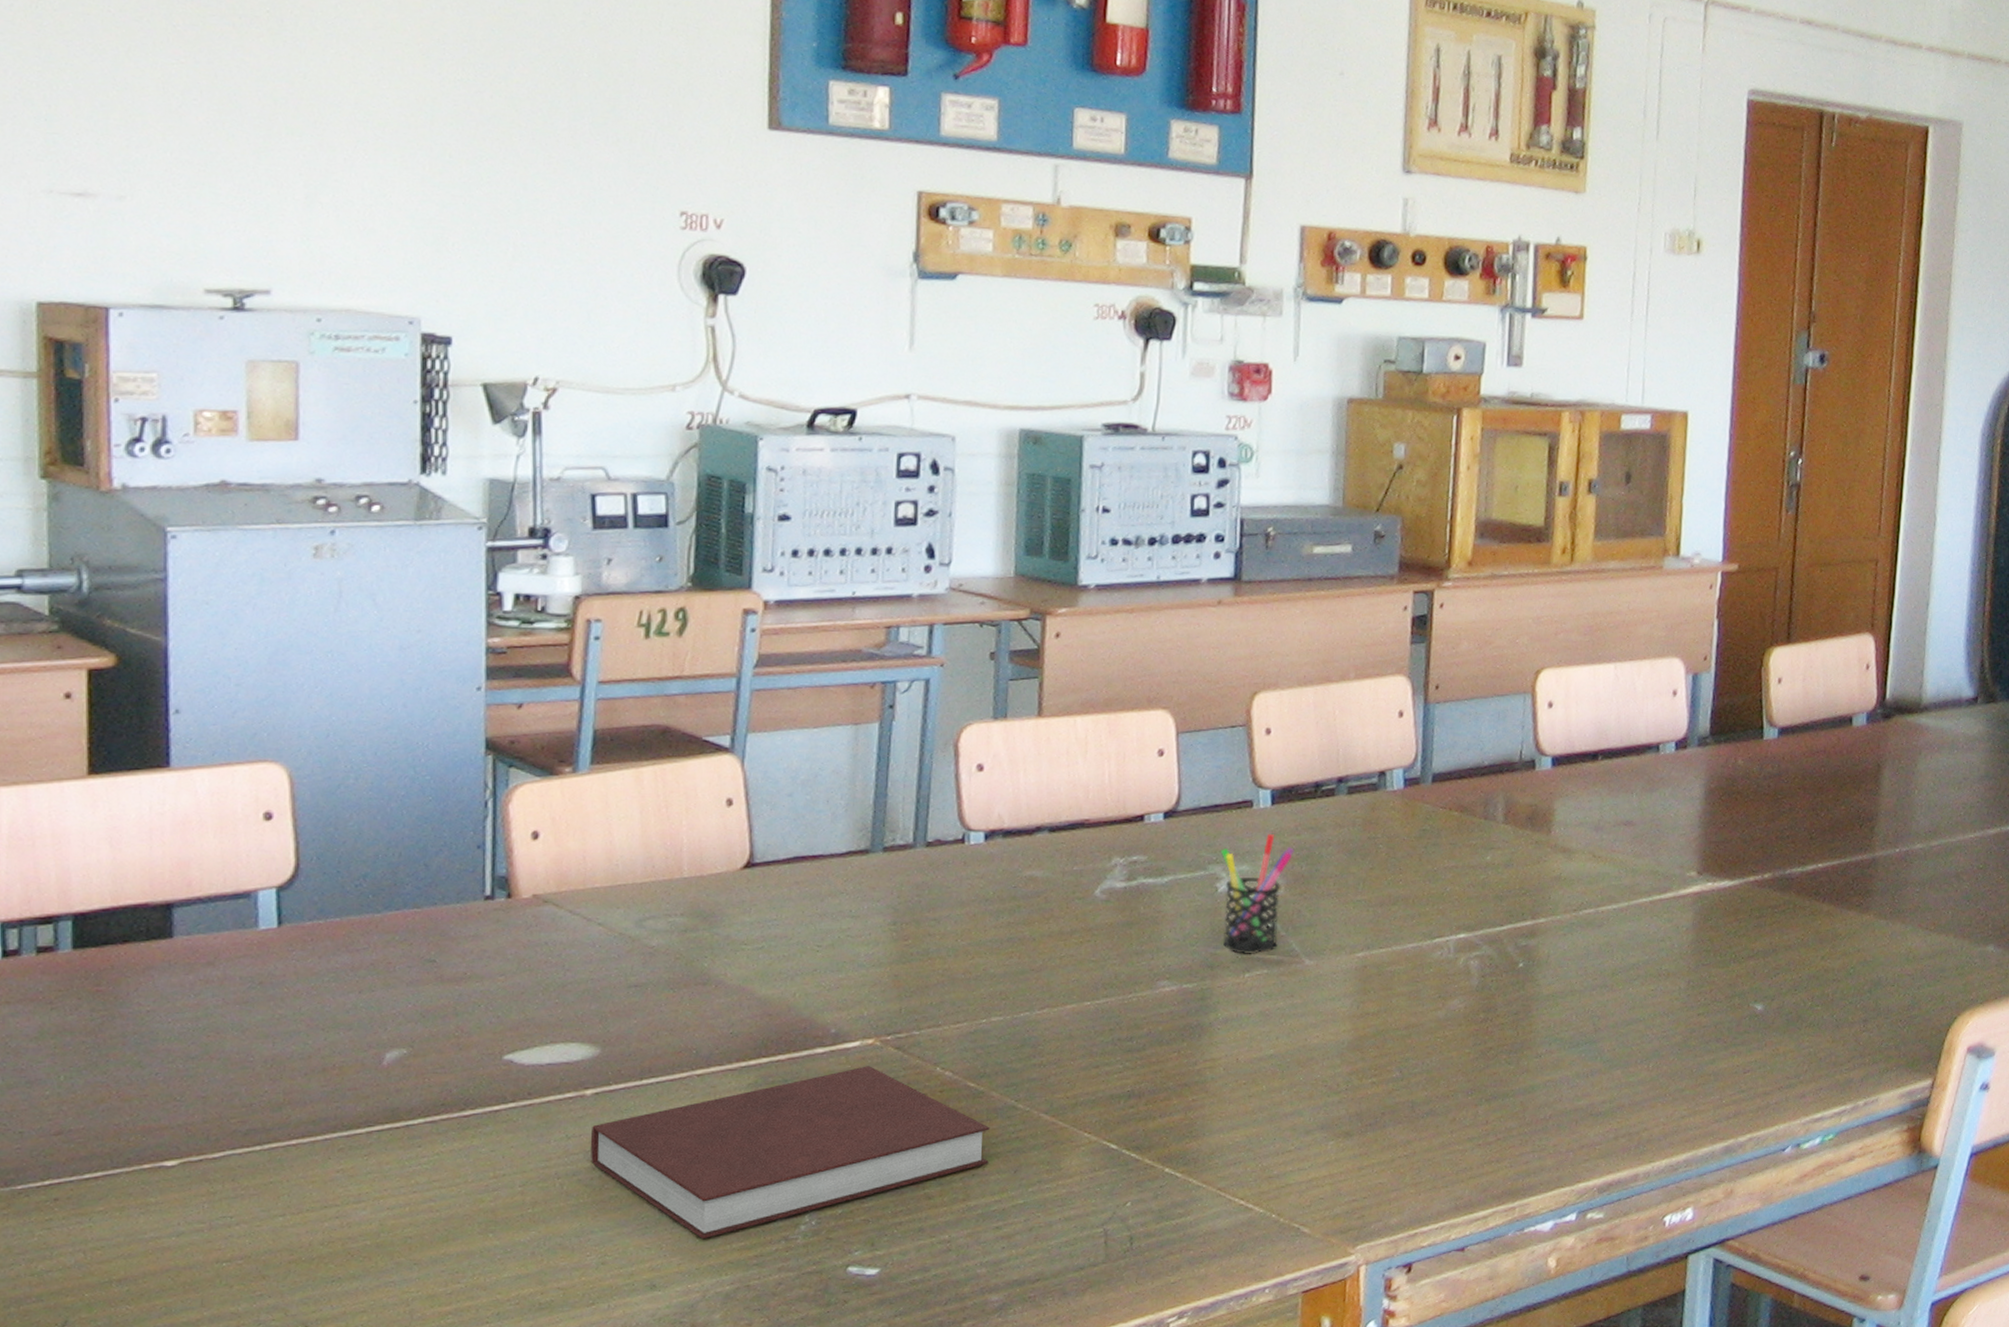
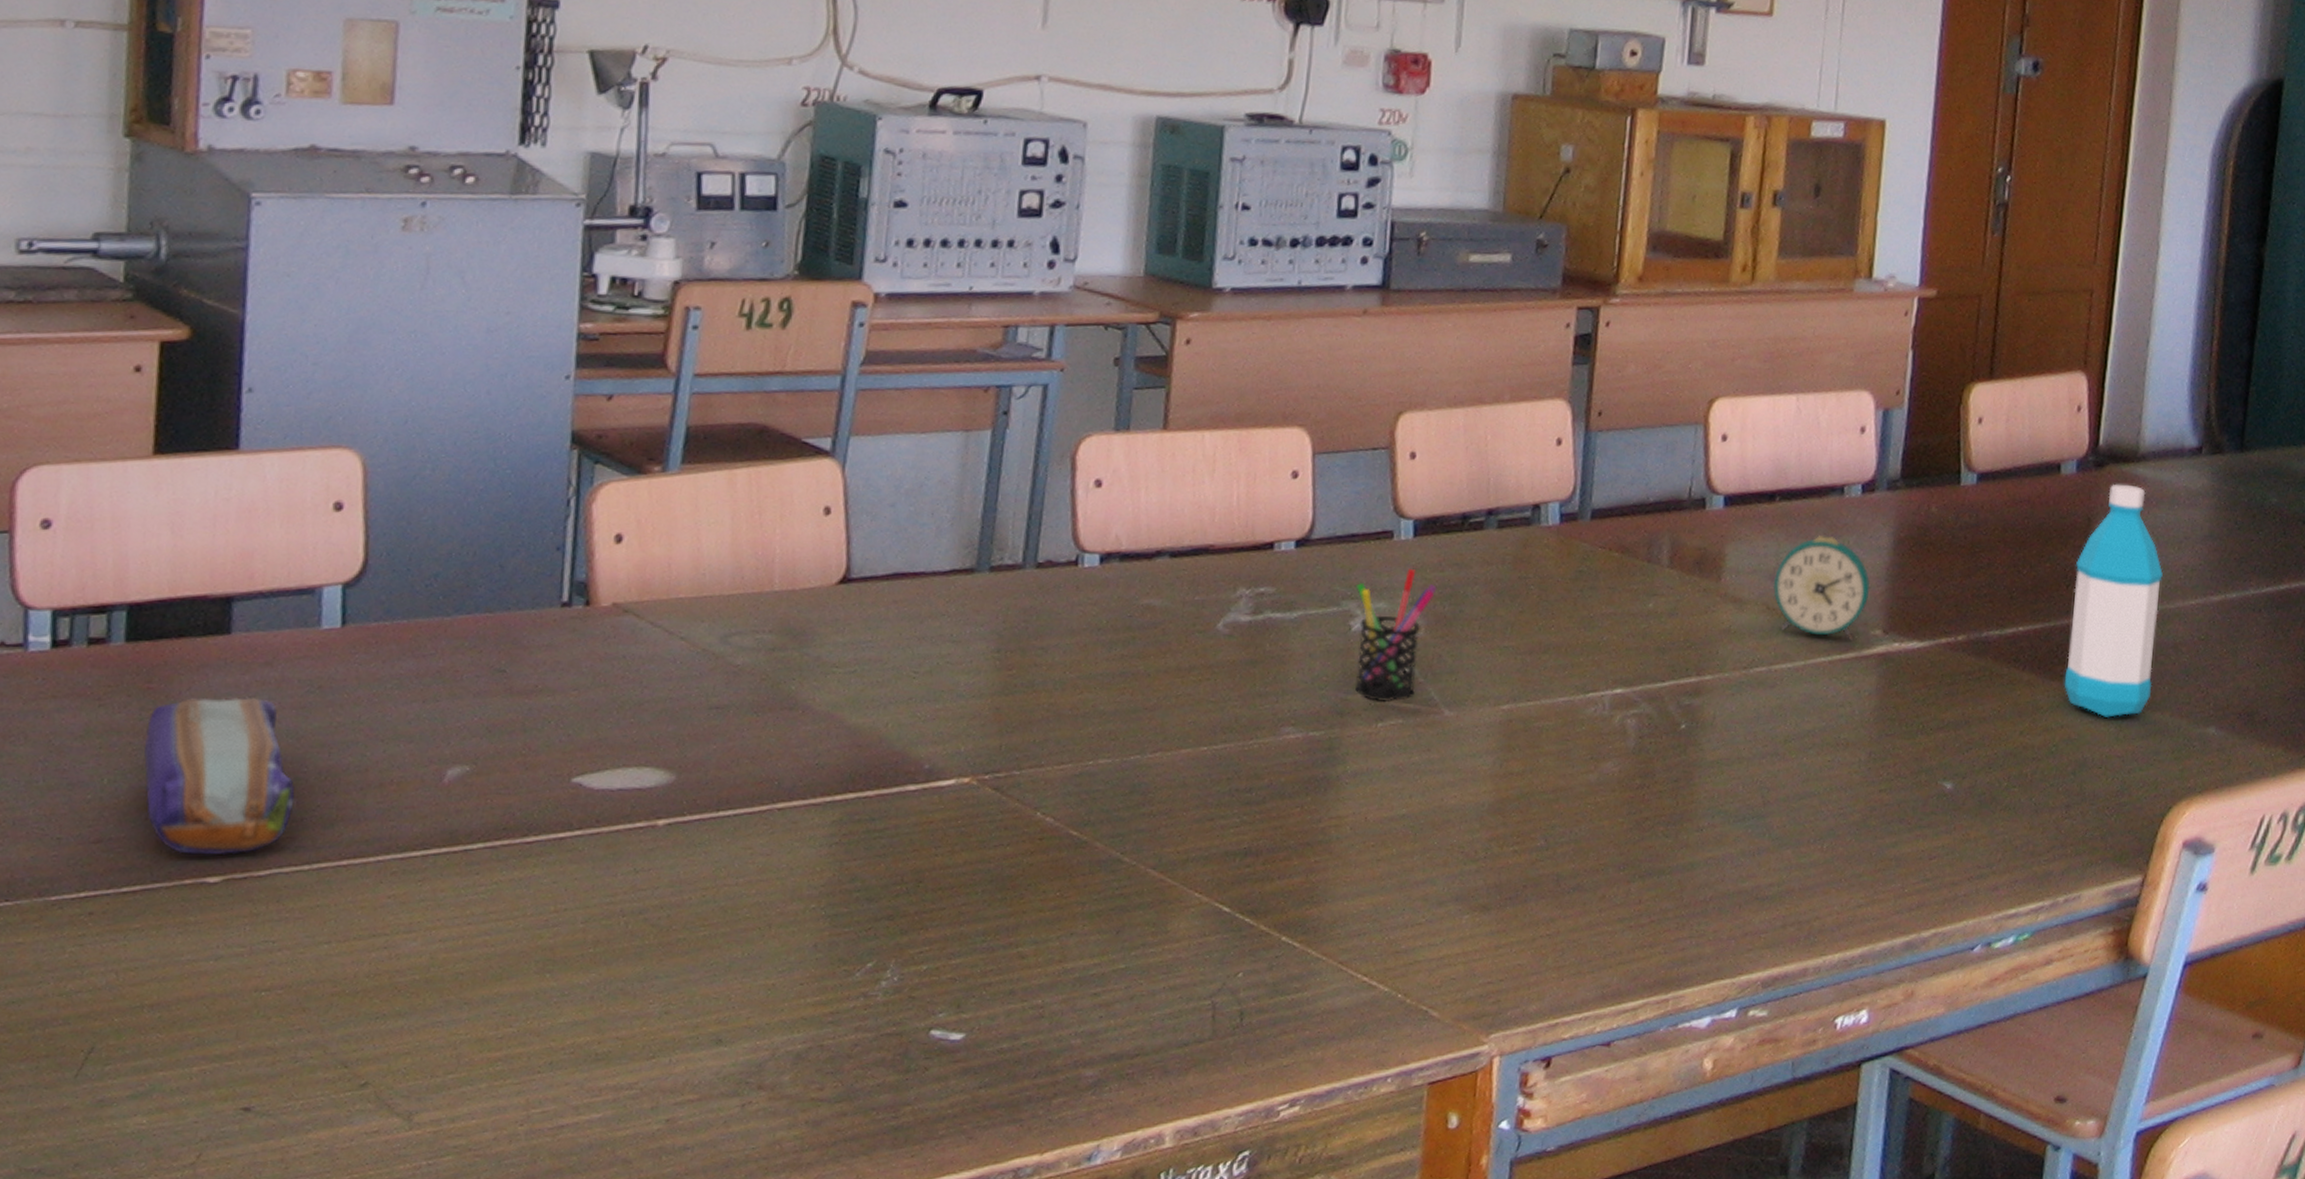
pencil case: none [96,996,243,1141] -> present [143,697,295,855]
notebook: present [590,1066,990,1240] -> none [659,807,1093,992]
alarm clock: none [1598,787,1685,883] -> present [1773,533,1870,641]
water bottle: none [1859,733,1945,941] -> present [2064,483,2163,718]

